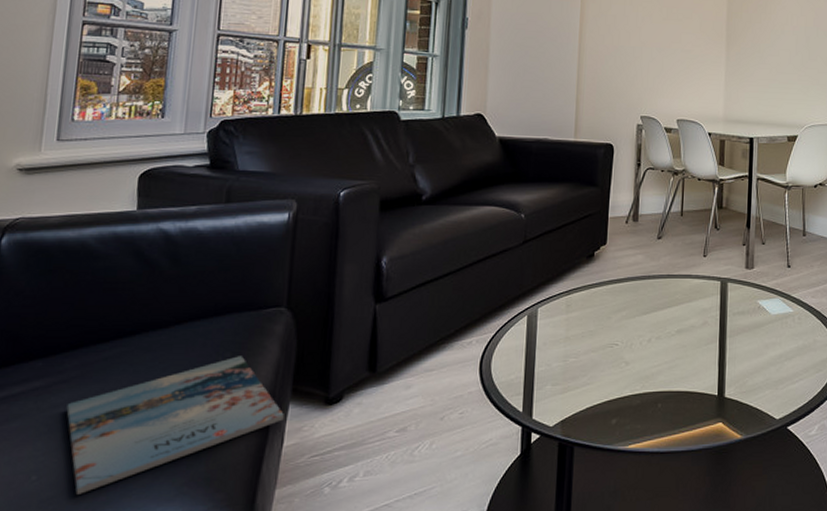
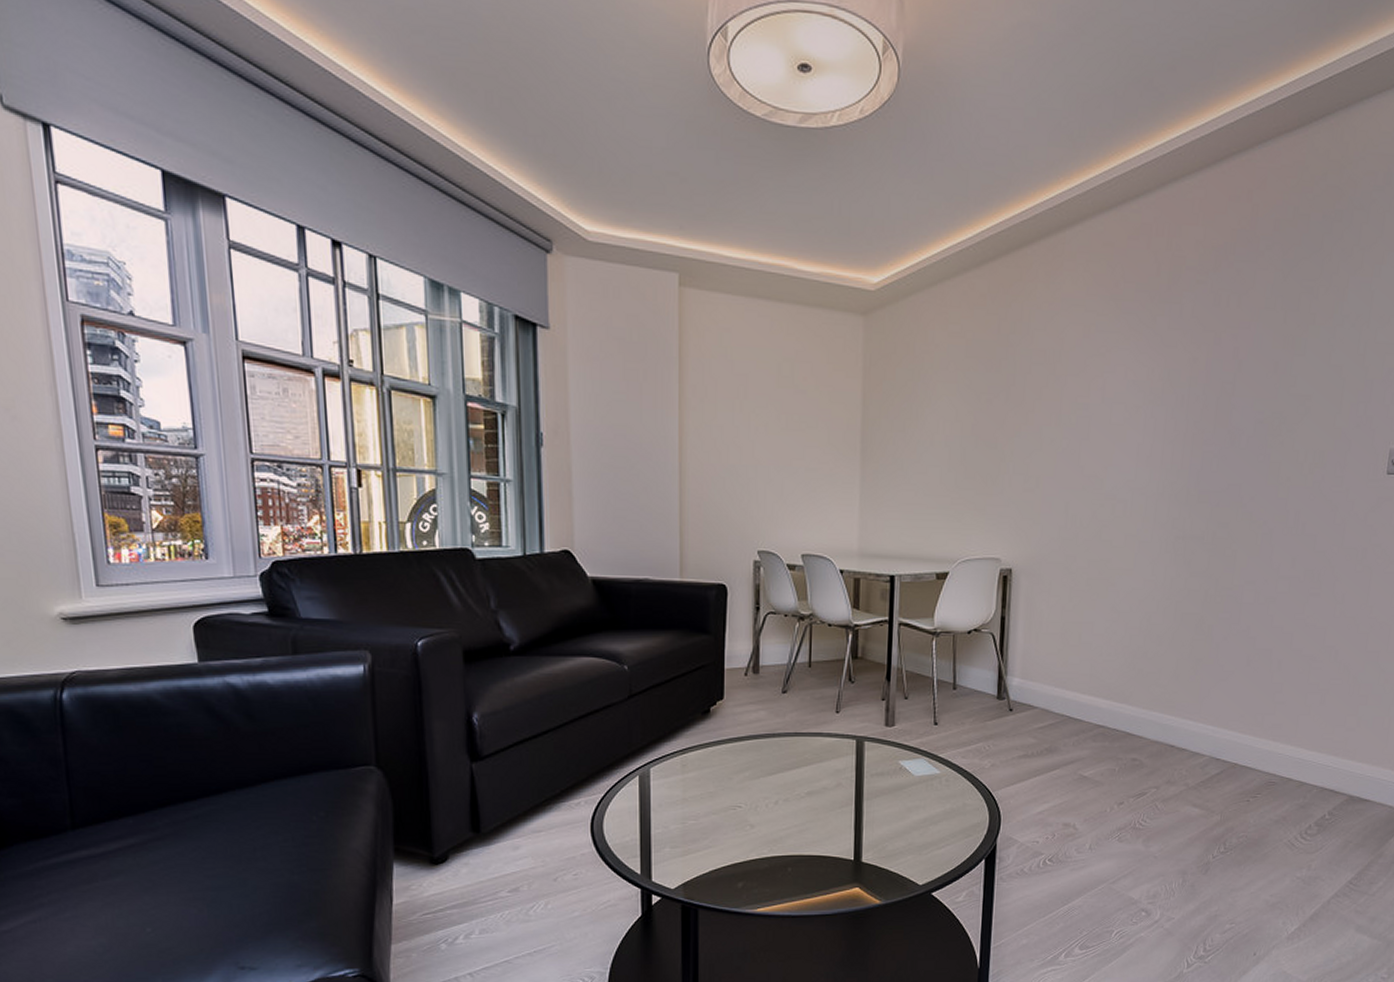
magazine: present [66,356,284,495] -> none [166,815,390,946]

